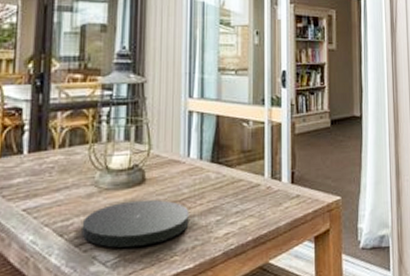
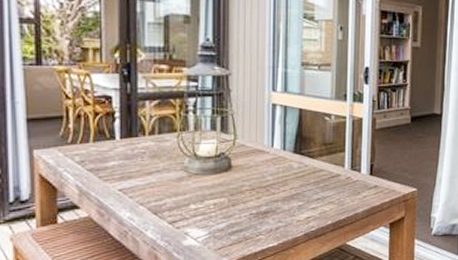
plate: present [82,199,189,248] -> none [174,185,273,227]

